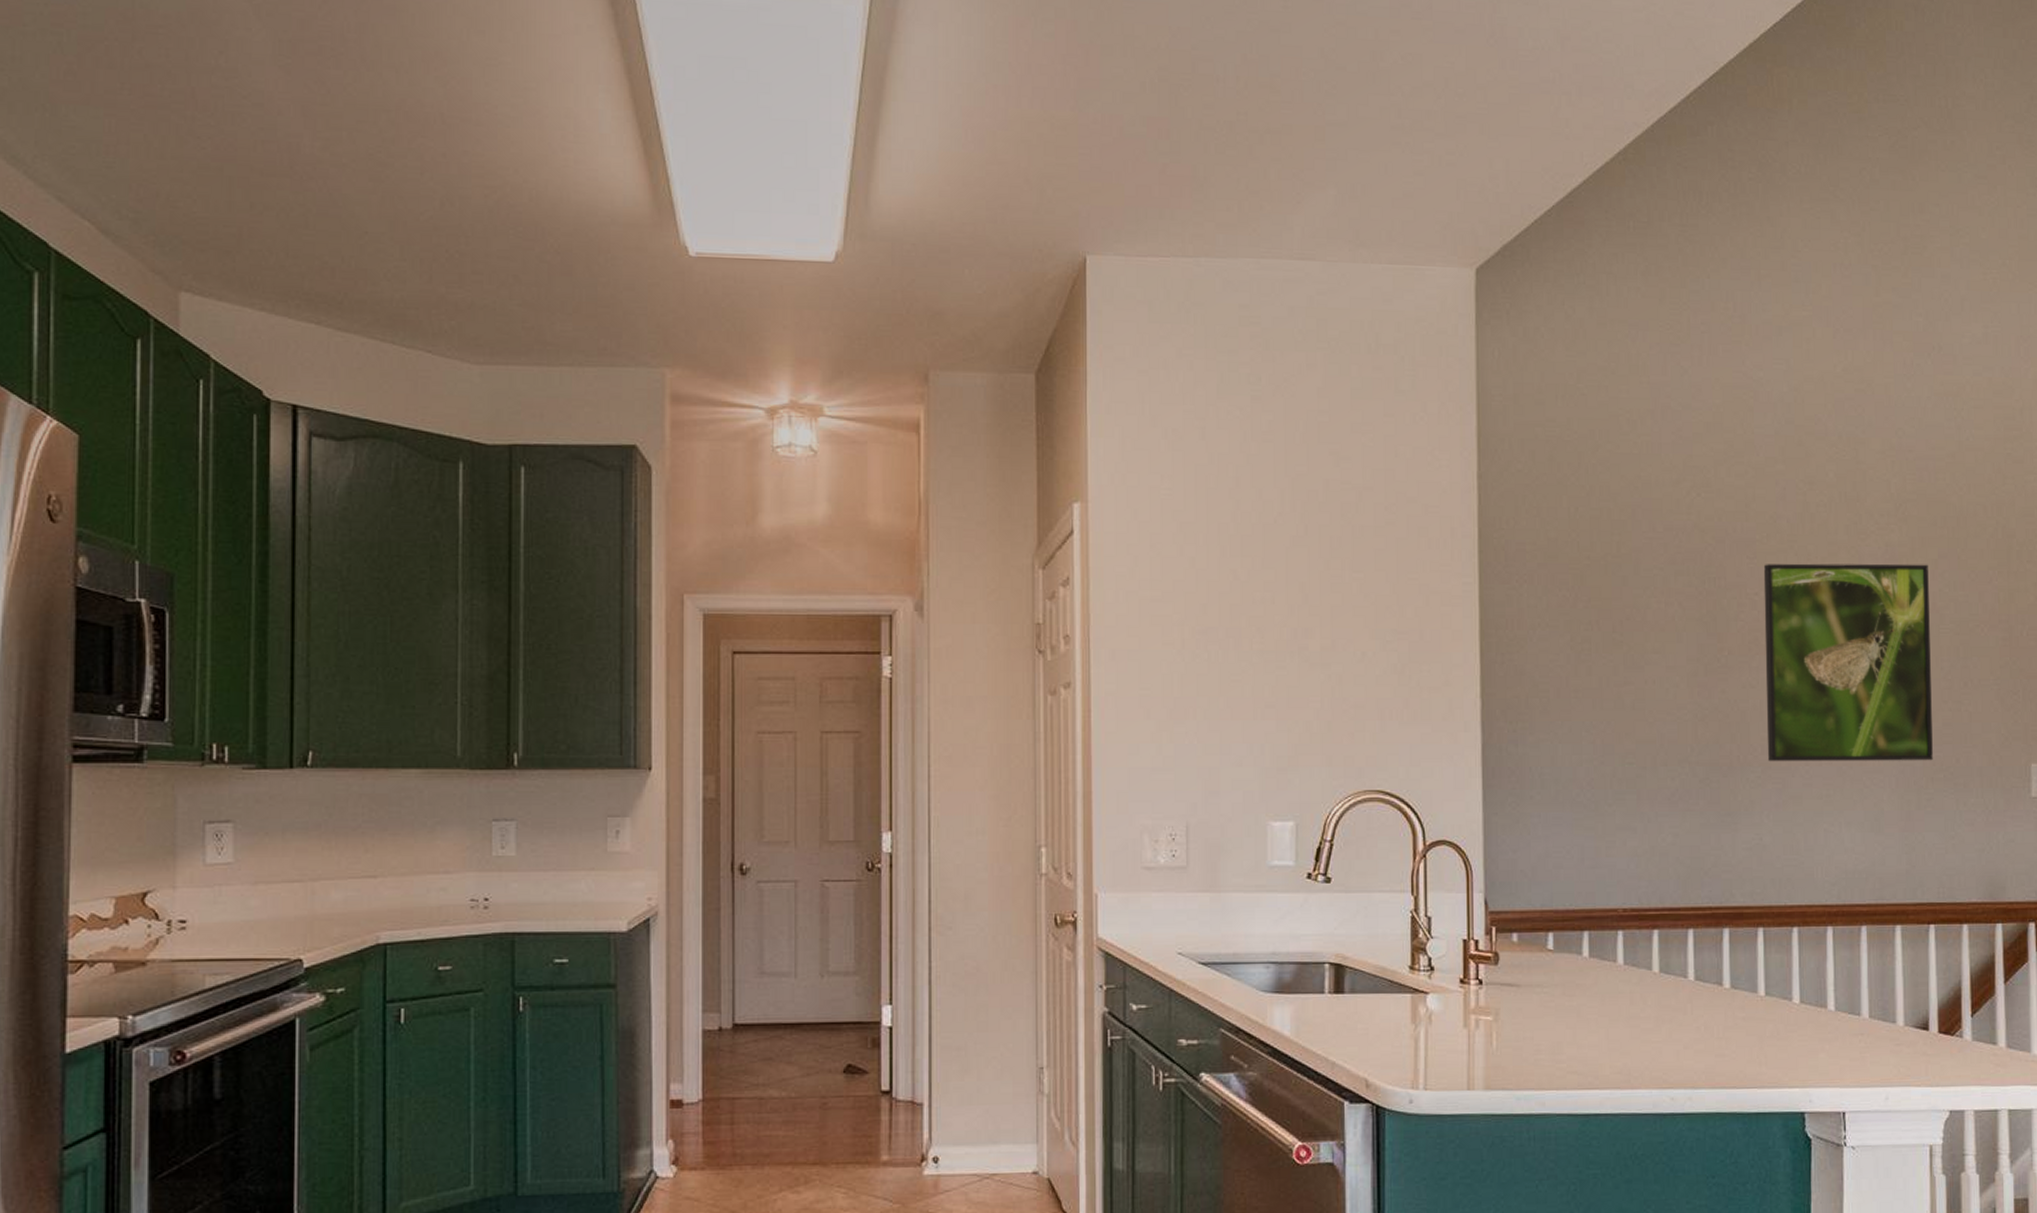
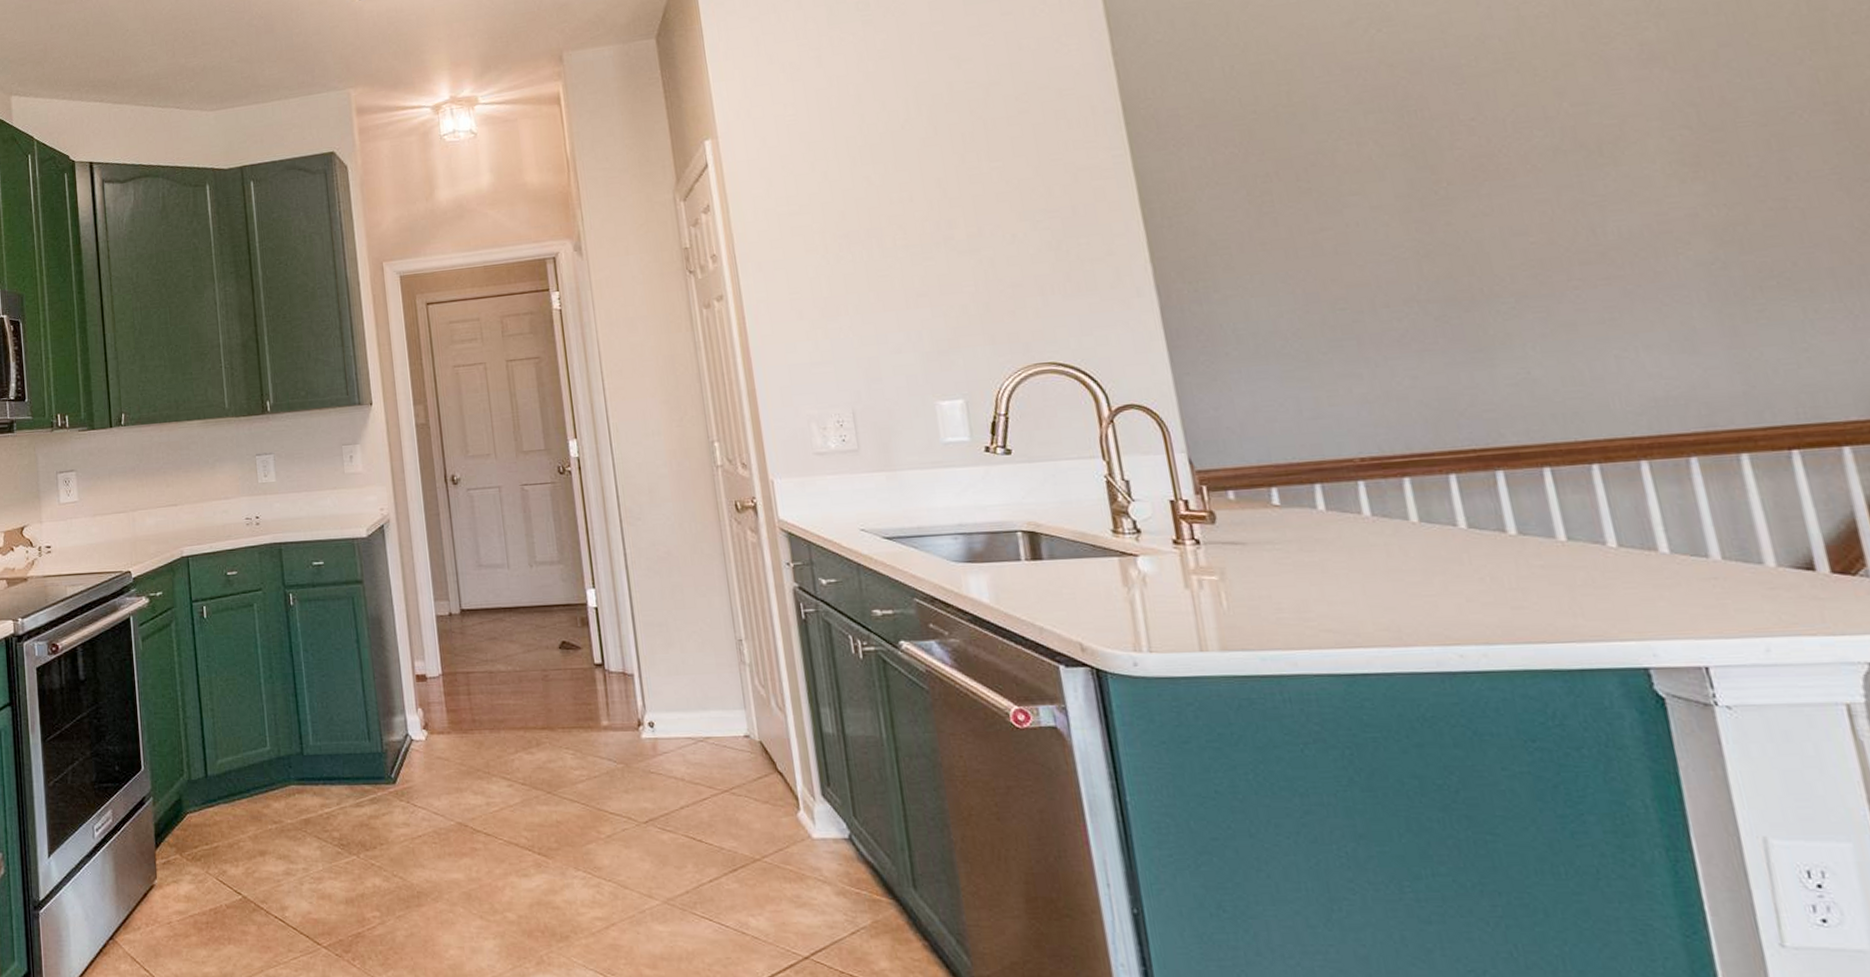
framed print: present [1763,563,1933,762] -> none [1476,56,1757,291]

